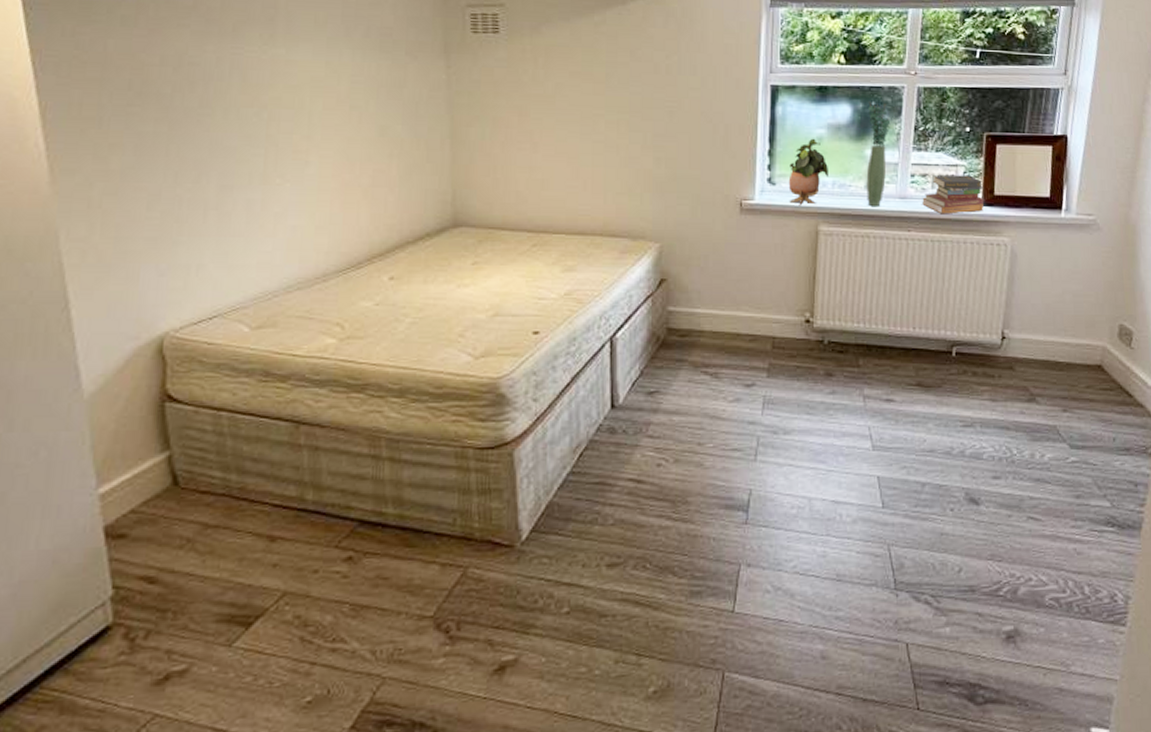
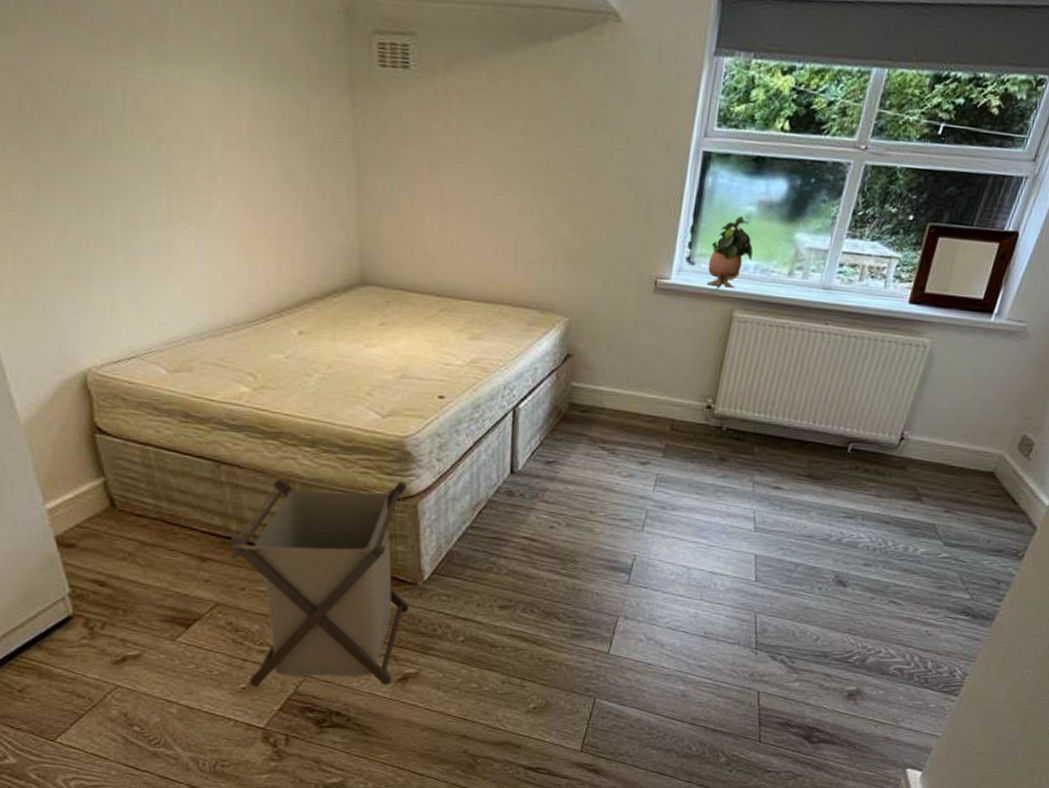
laundry basket: none [302,427,506,698] -> present [228,478,409,686]
vase: present [866,101,891,206] -> none [788,178,828,295]
books: present [922,174,984,214] -> none [846,267,914,310]

